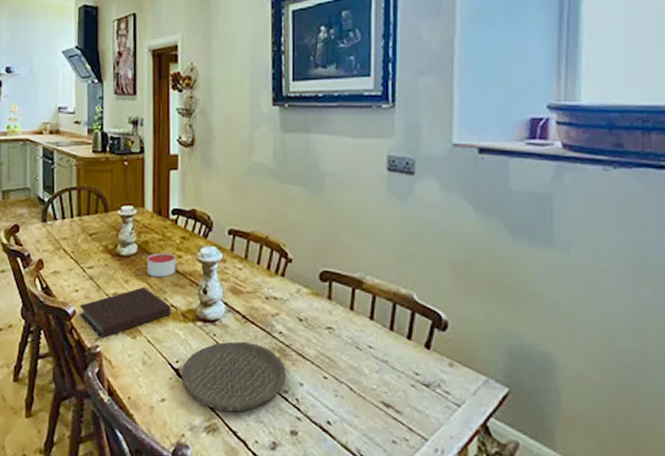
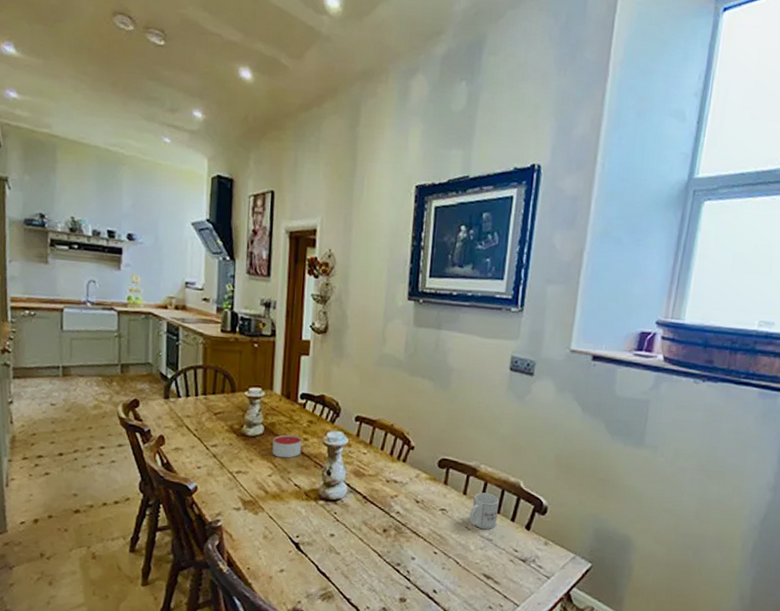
notebook: present [79,287,171,338] -> none [201,467,294,513]
plate: present [181,341,286,412] -> none [300,519,400,582]
mug: none [360,307,391,350] -> present [469,492,499,530]

